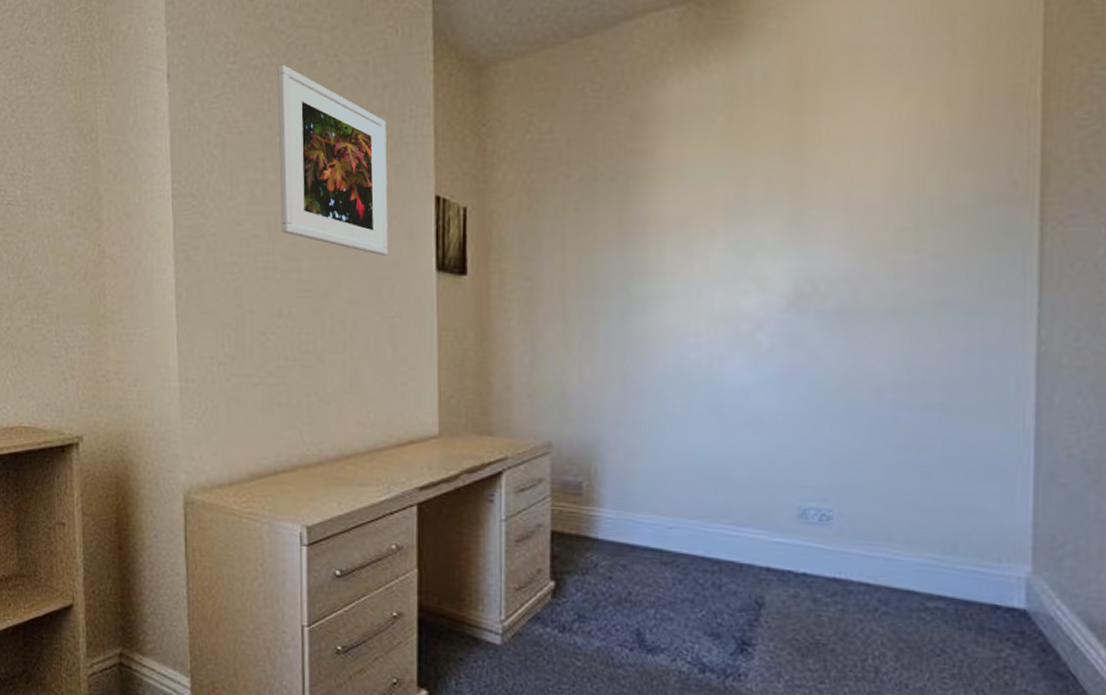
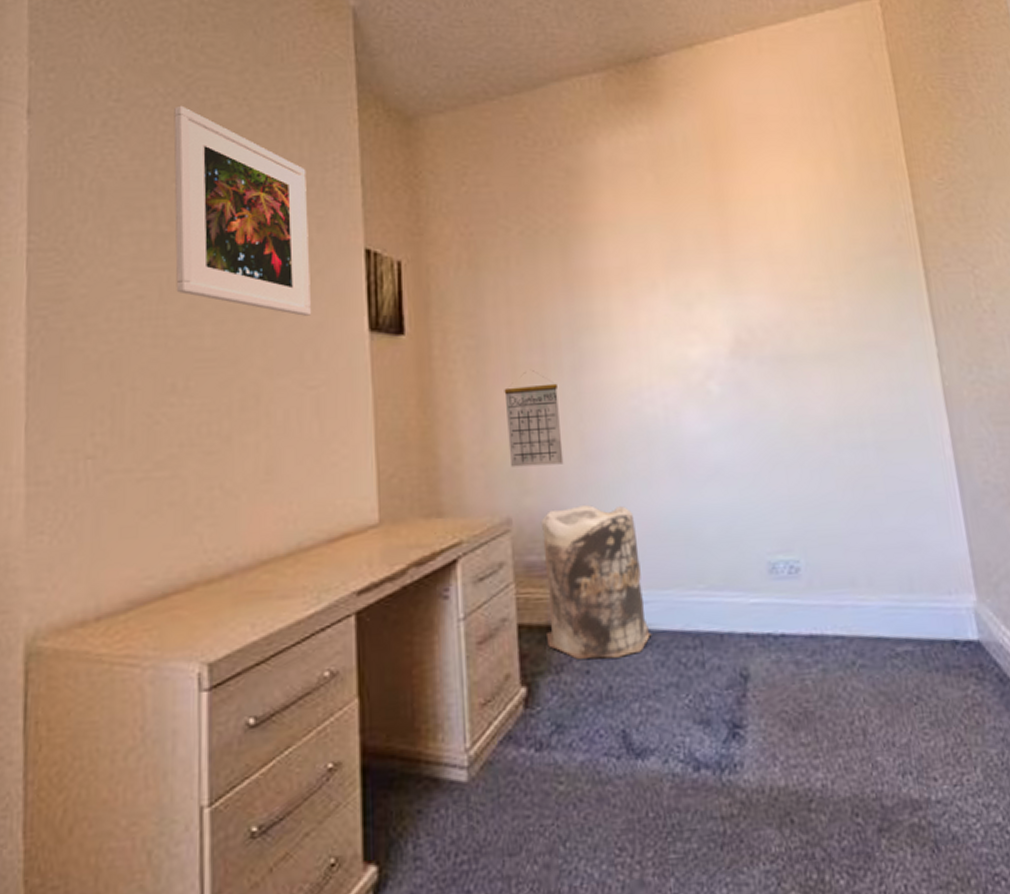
calendar: none [553,313,605,400] -> present [504,370,564,467]
bag: none [575,438,673,570] -> present [540,505,652,660]

